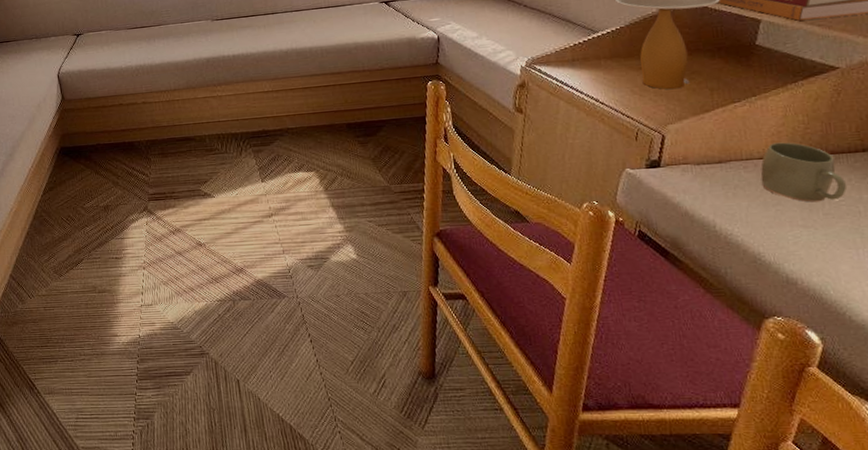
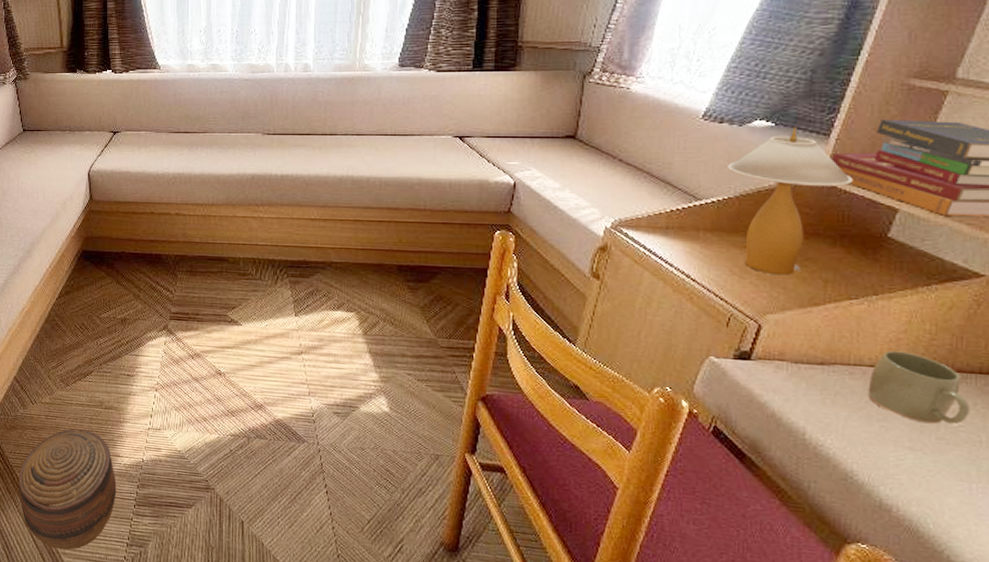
basket: none [24,315,119,433] -> present [18,428,116,550]

